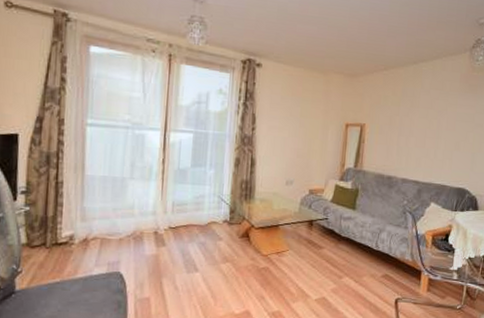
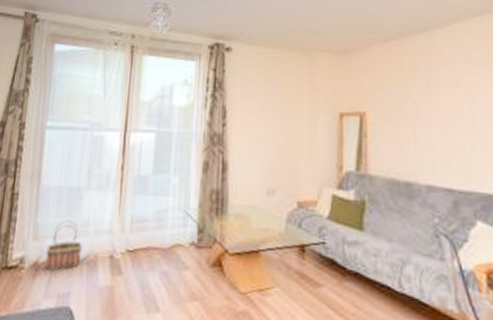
basket: none [94,204,129,246] -> present [44,220,82,272]

